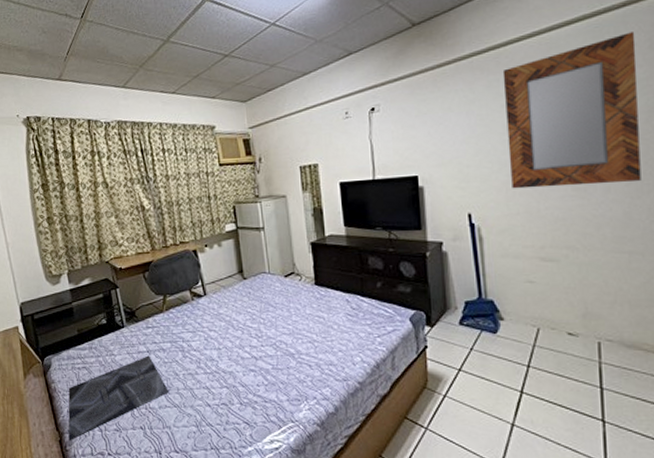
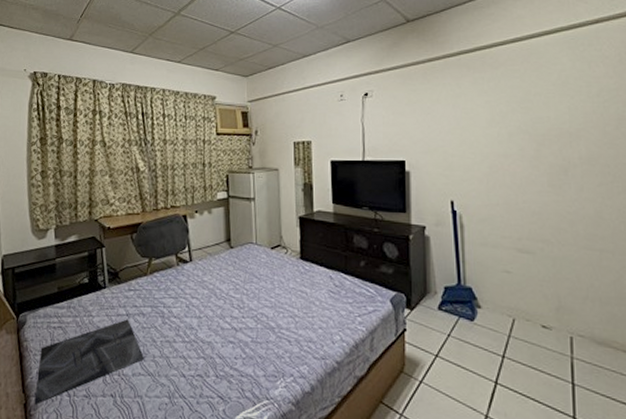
home mirror: present [502,32,641,189] -> none [487,46,612,183]

